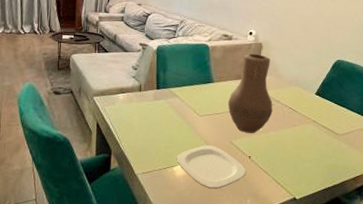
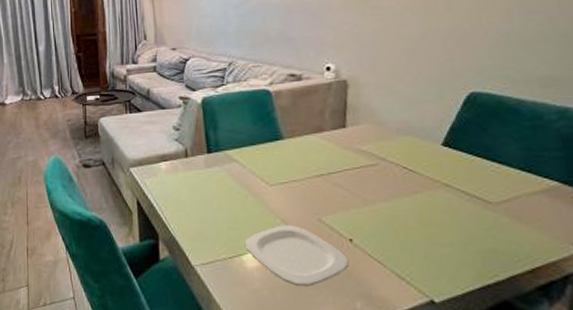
vase: present [227,53,273,133] -> none [307,95,377,206]

